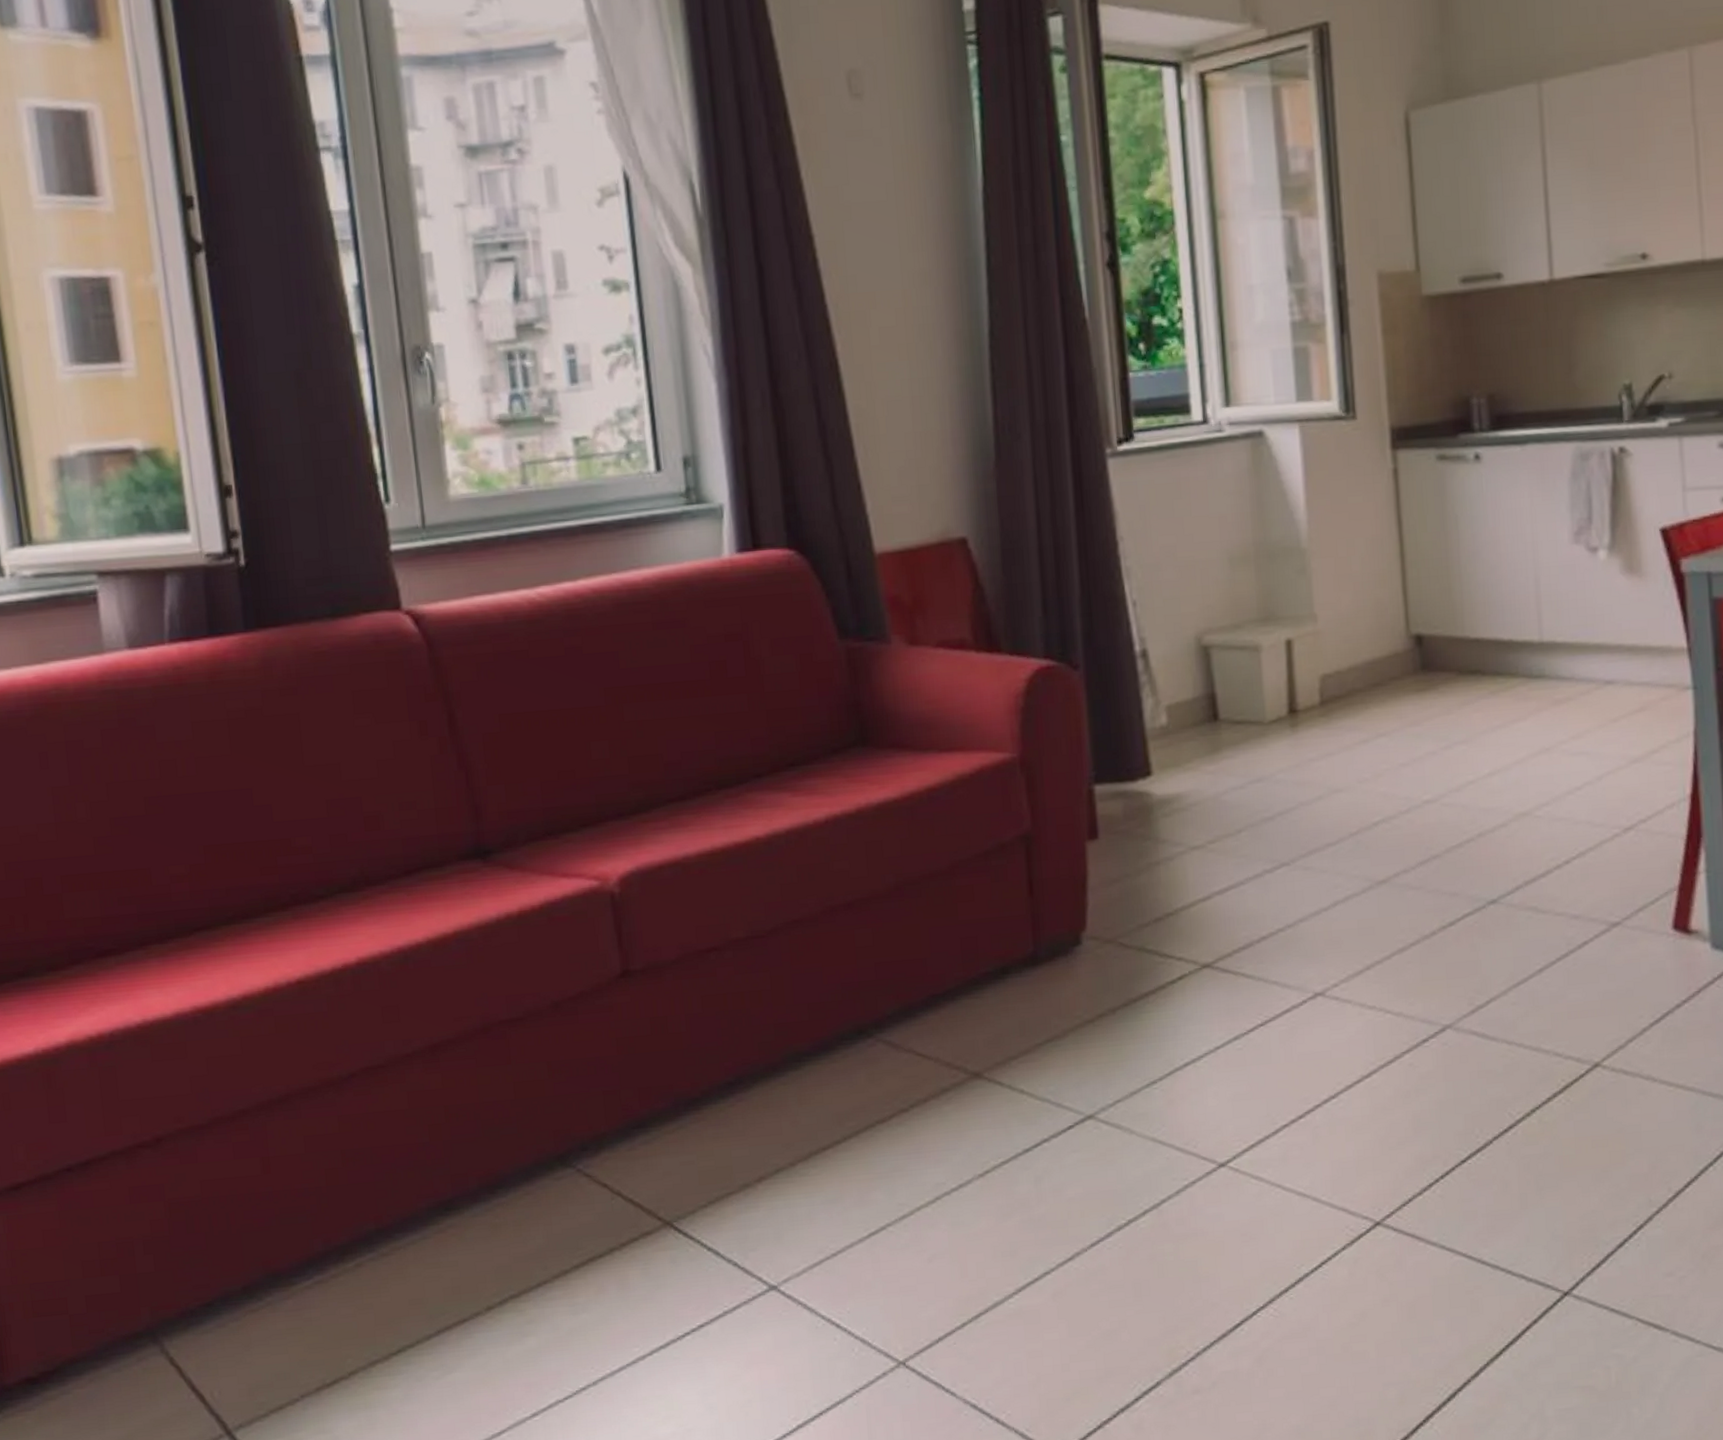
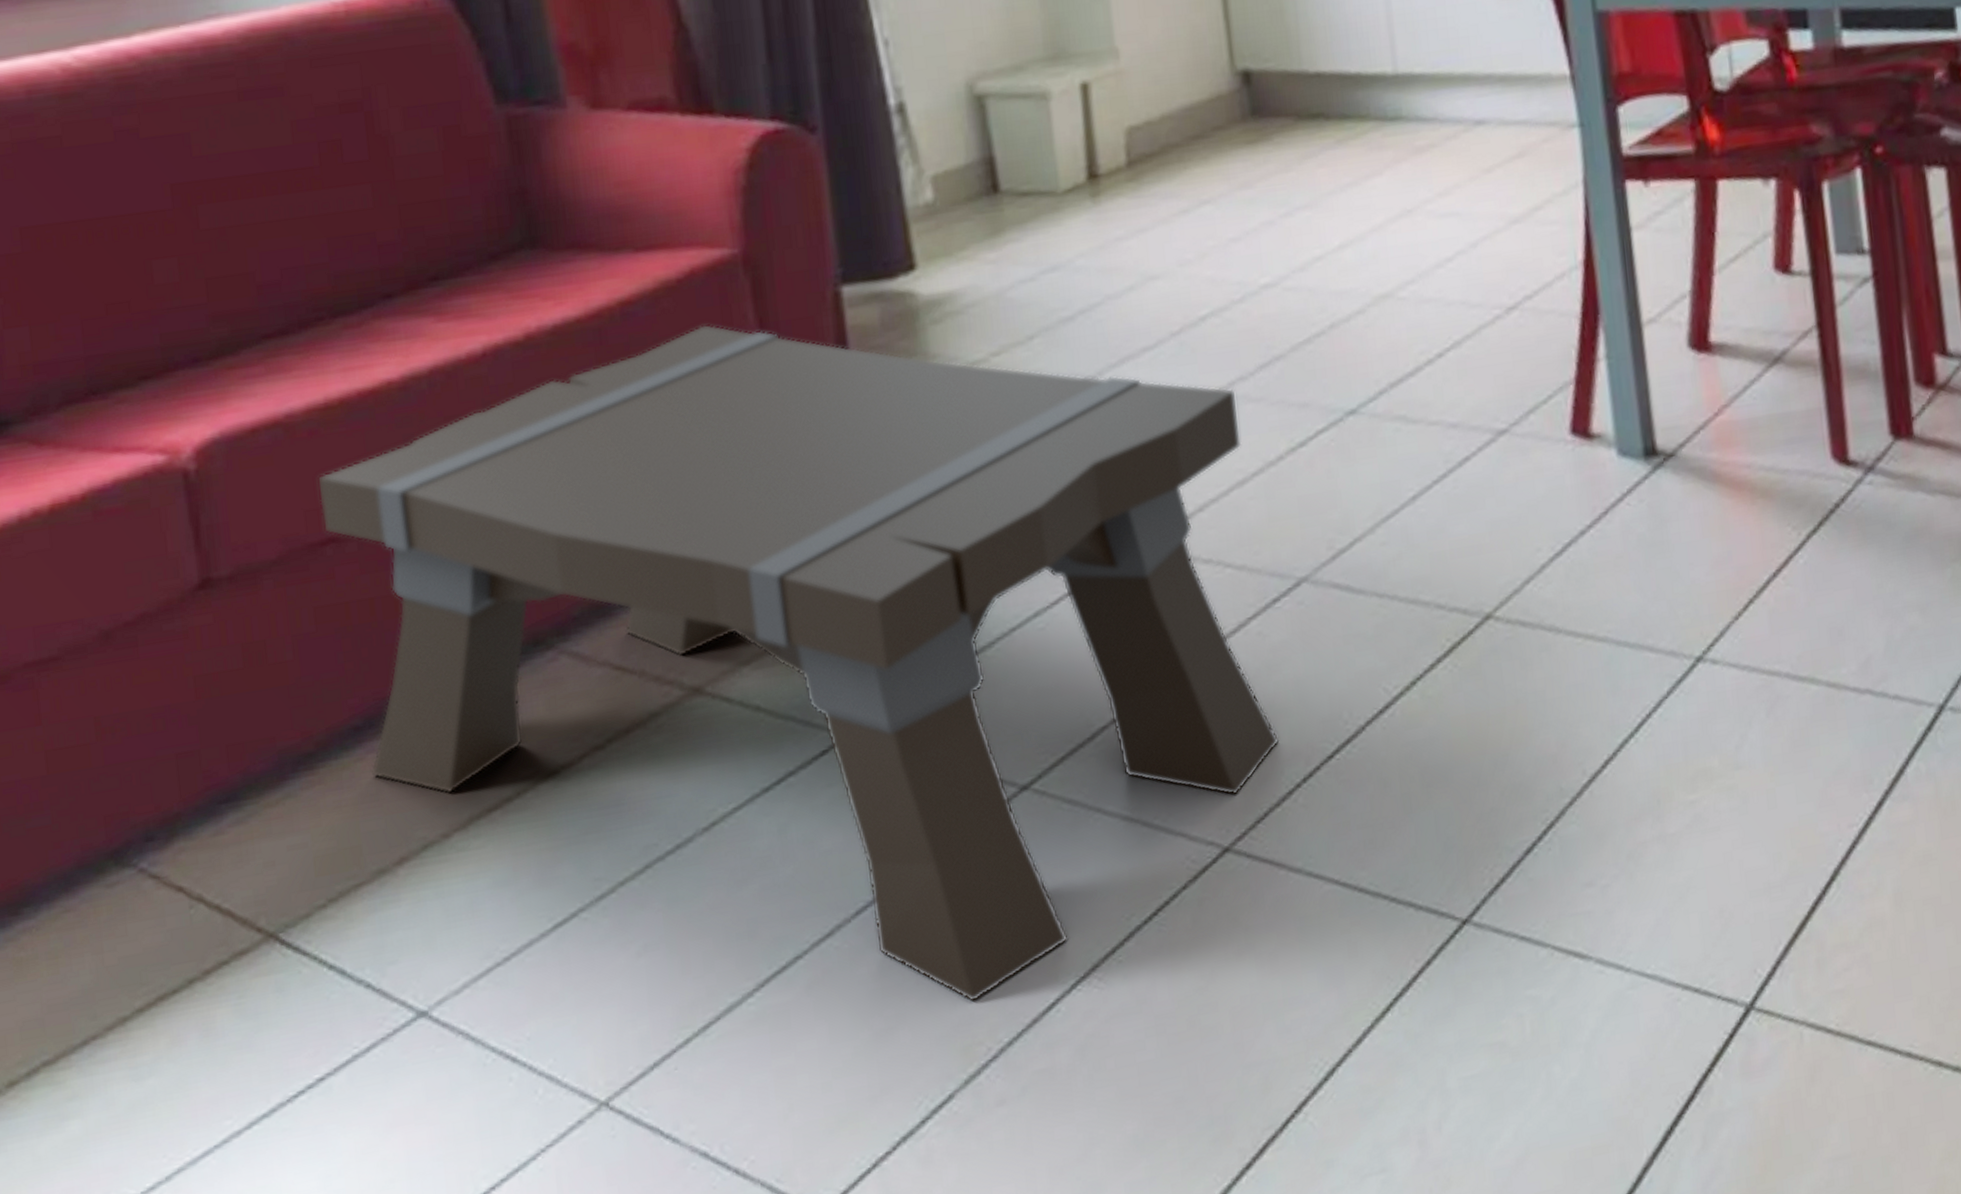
coffee table: none [704,808,1424,1318] -> present [317,324,1280,1003]

